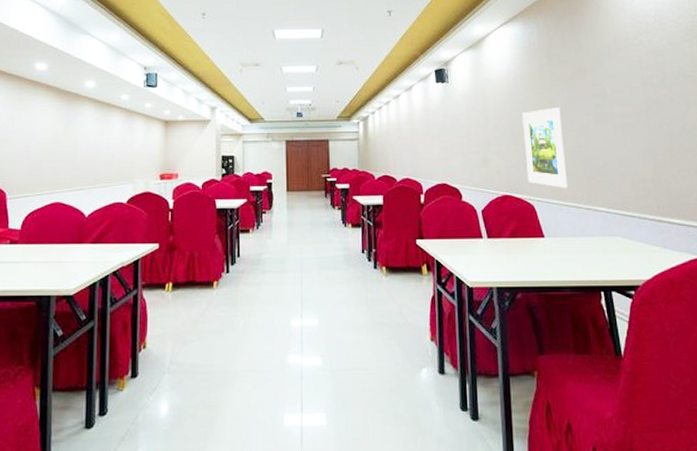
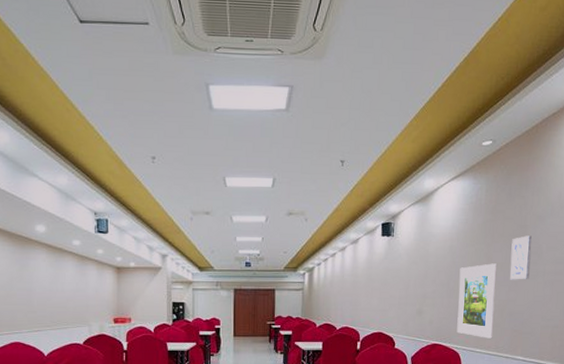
wall art: none [572,78,598,124] -> present [510,235,532,280]

